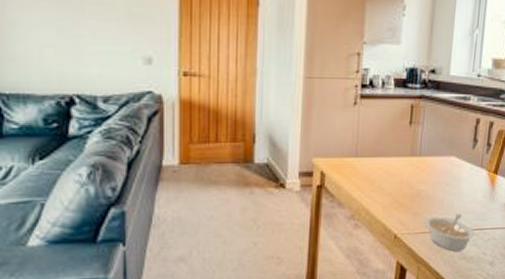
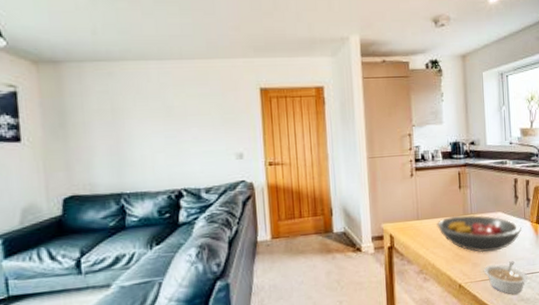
fruit bowl: none [377,155,476,202] -> present [437,214,522,253]

